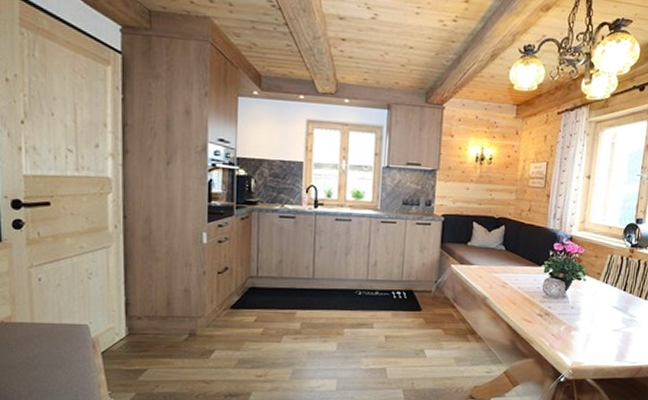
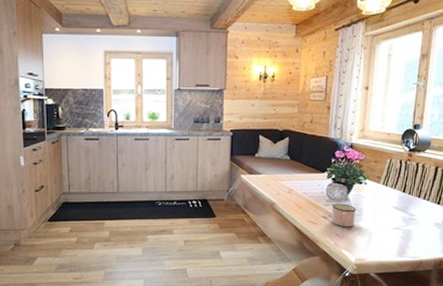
mug: none [546,300,574,327] -> present [331,203,356,228]

